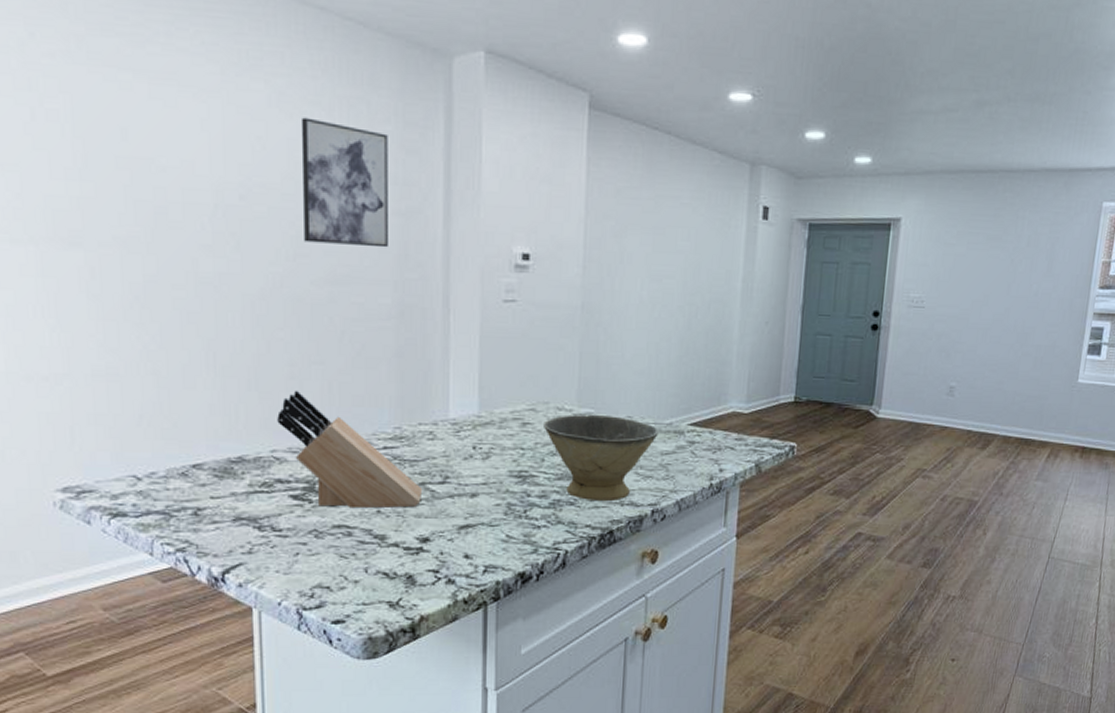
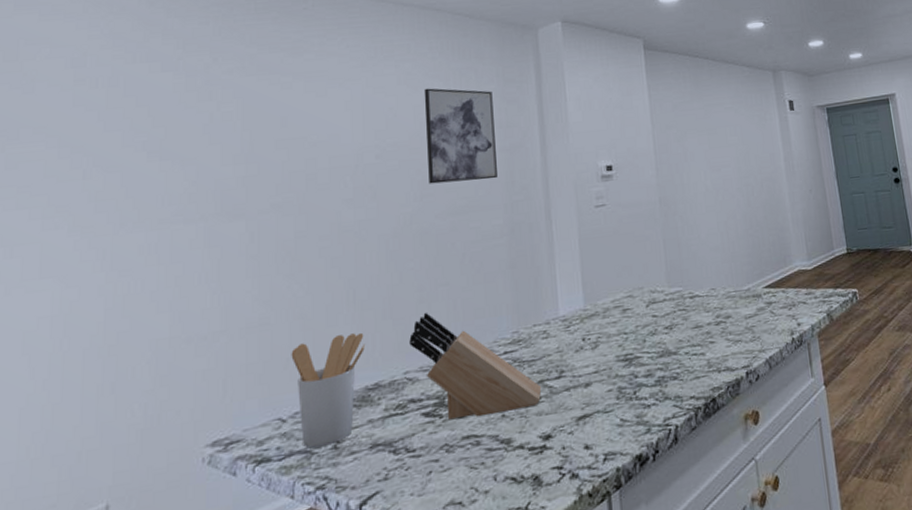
utensil holder: none [144,400,228,511] -> present [291,332,366,448]
bowl: present [542,414,659,502] -> none [640,290,740,373]

